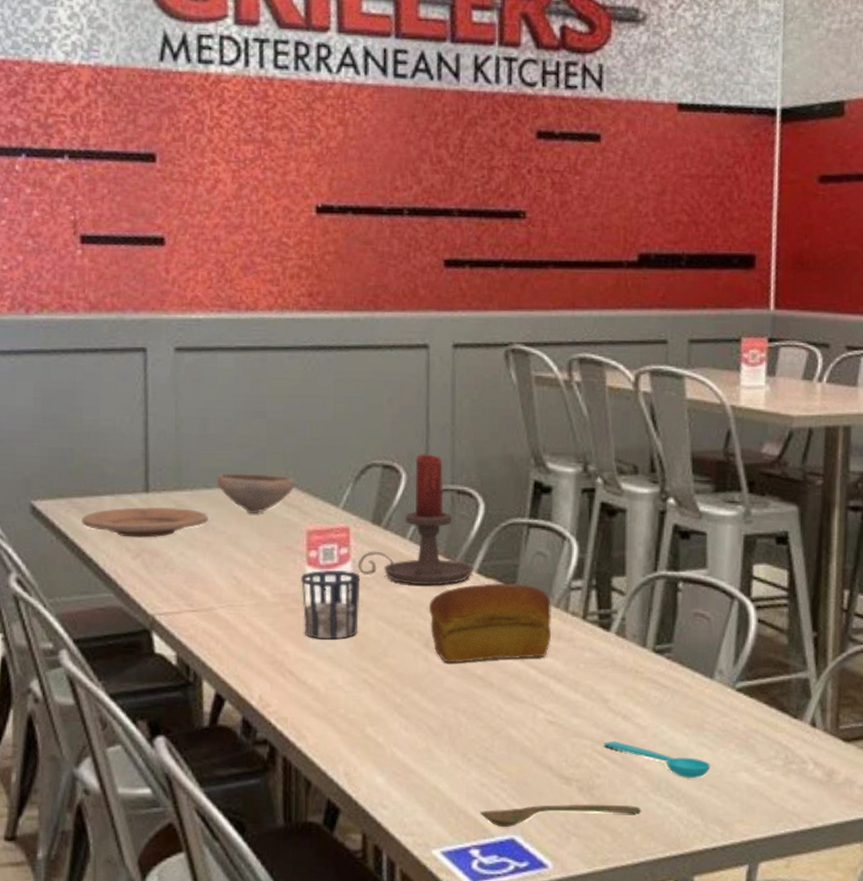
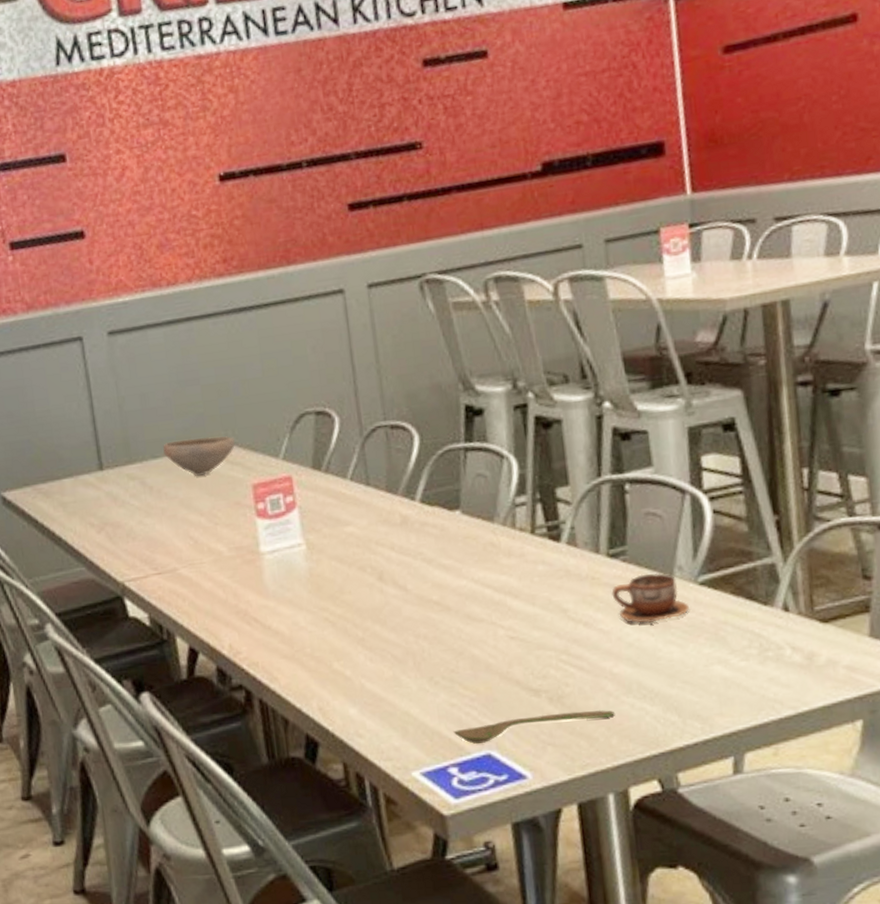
plate: present [82,506,208,538] -> none [47,480,160,514]
cup: present [301,570,361,640] -> none [252,517,313,586]
candle holder: present [357,453,474,586] -> none [304,394,417,523]
bread: present [429,582,552,664] -> none [378,507,502,593]
spoon: present [604,741,711,778] -> none [568,648,682,677]
cup: none [653,673,724,724] -> present [611,573,689,624]

